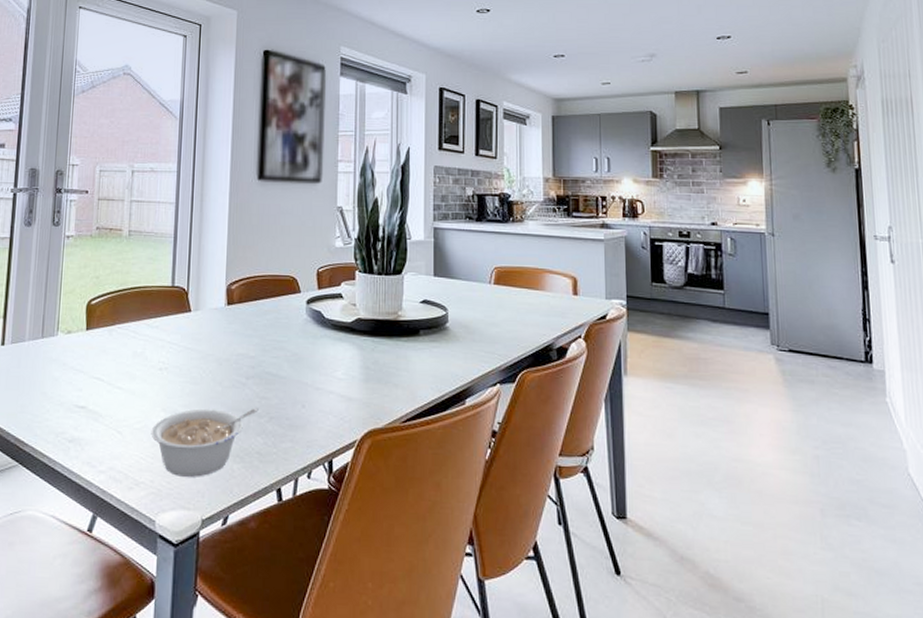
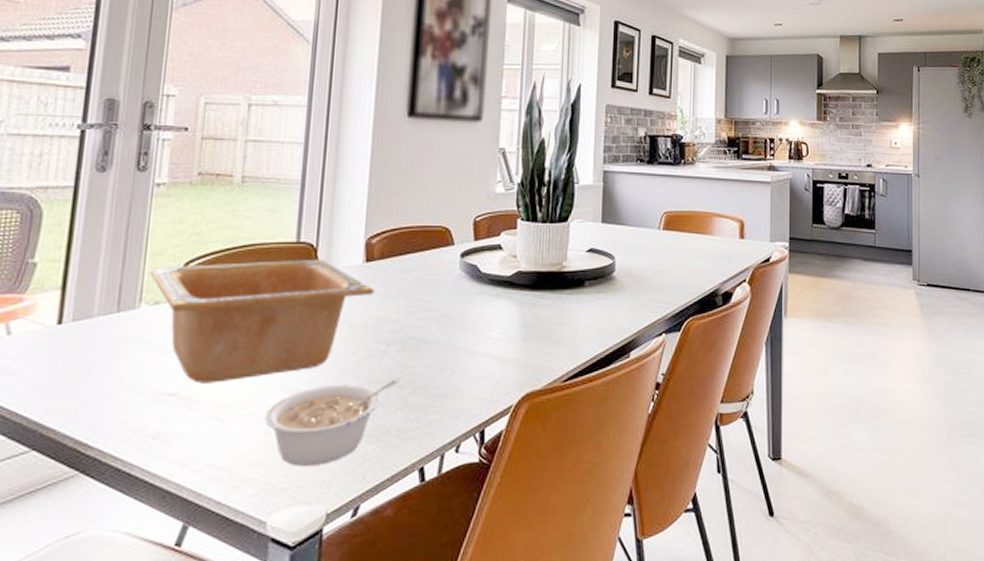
serving bowl: none [64,301,236,401] -> present [150,259,375,384]

